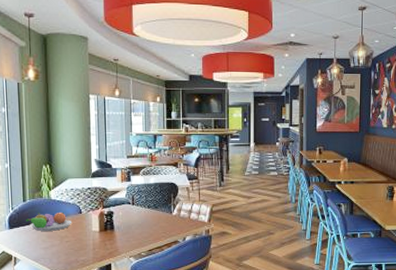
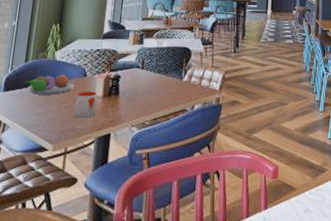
mug: none [74,227,94,251] -> present [73,92,97,118]

